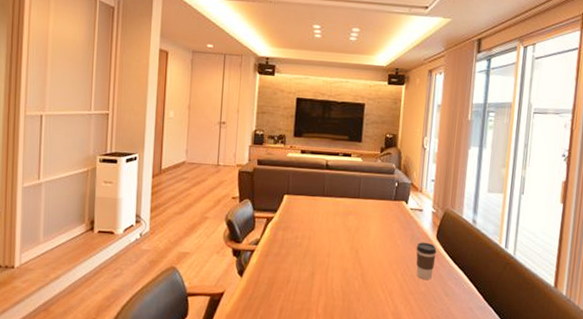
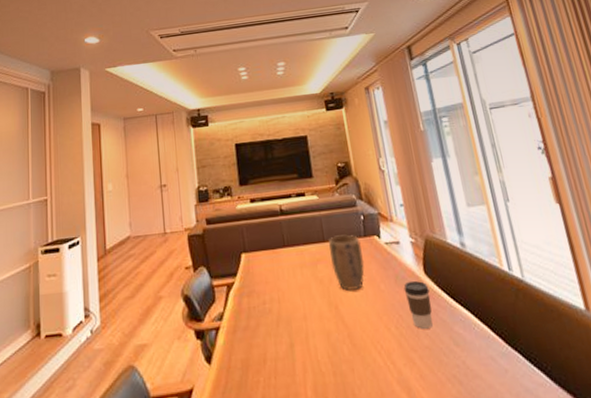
plant pot: none [360,195,390,241] -> present [329,234,365,291]

